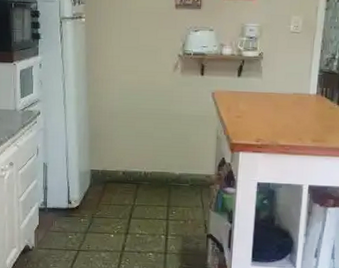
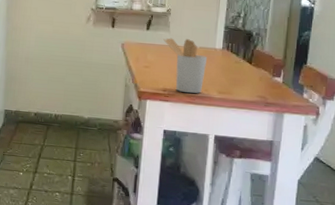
utensil holder: none [255,84,302,143] -> present [163,38,208,94]

